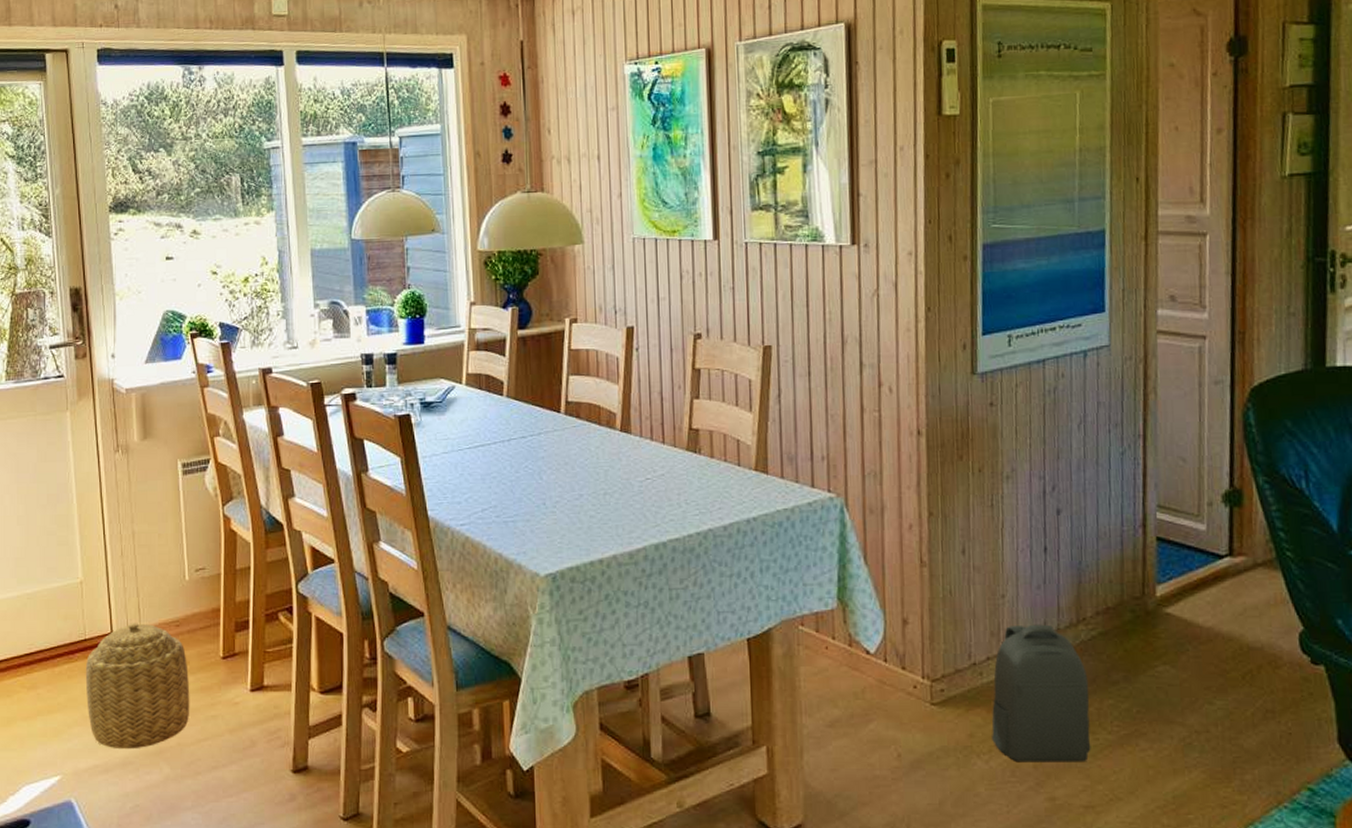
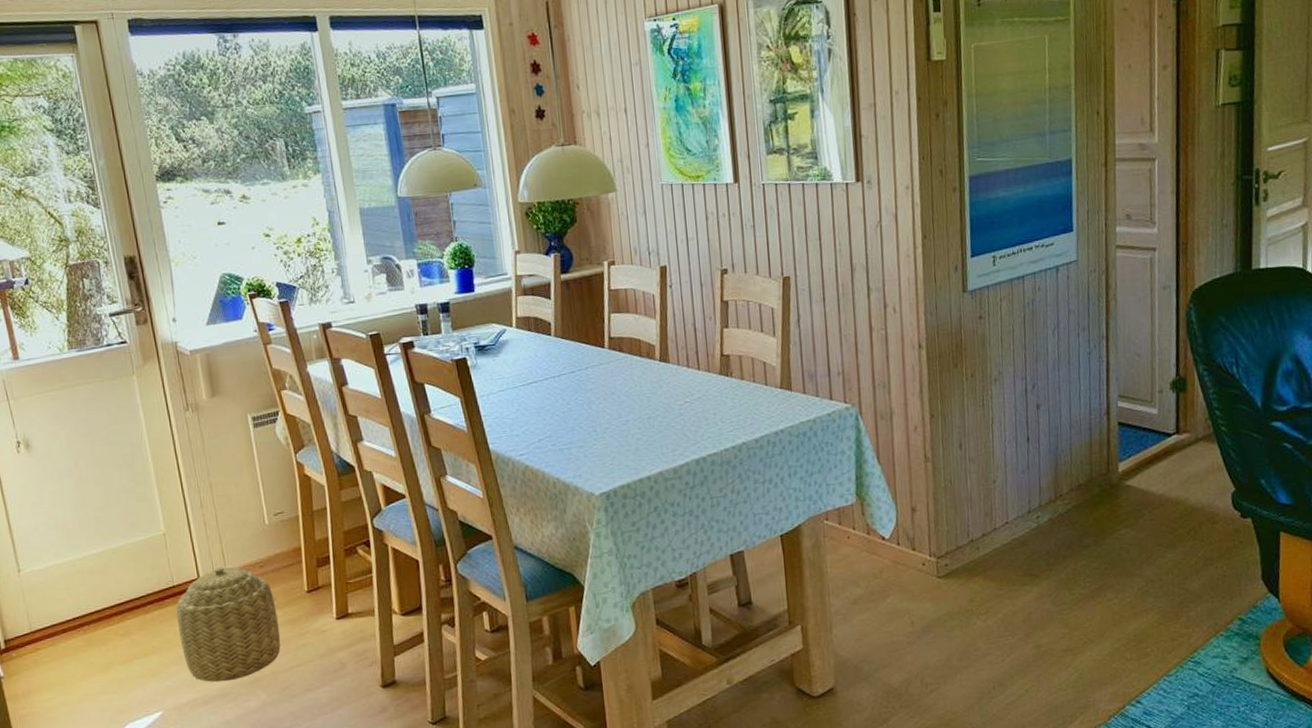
backpack: present [991,624,1091,763] -> none [988,502,1069,619]

